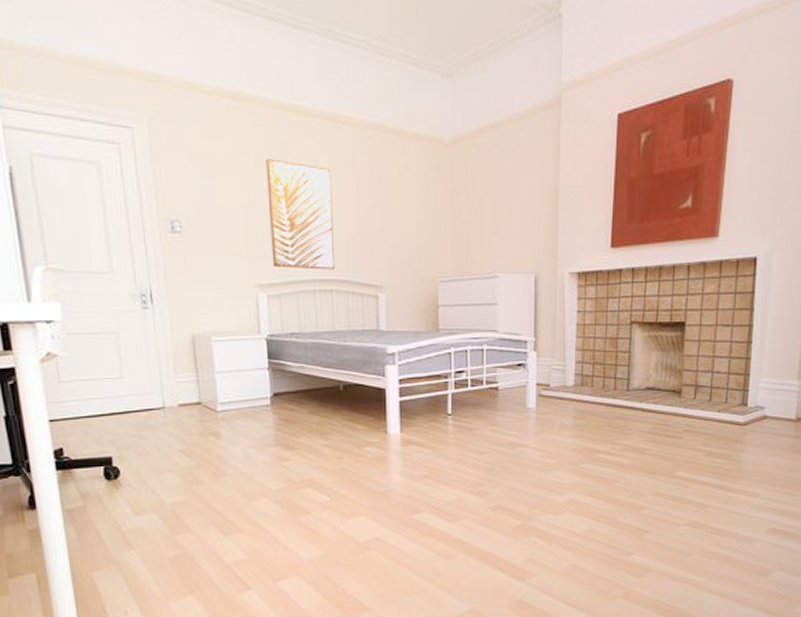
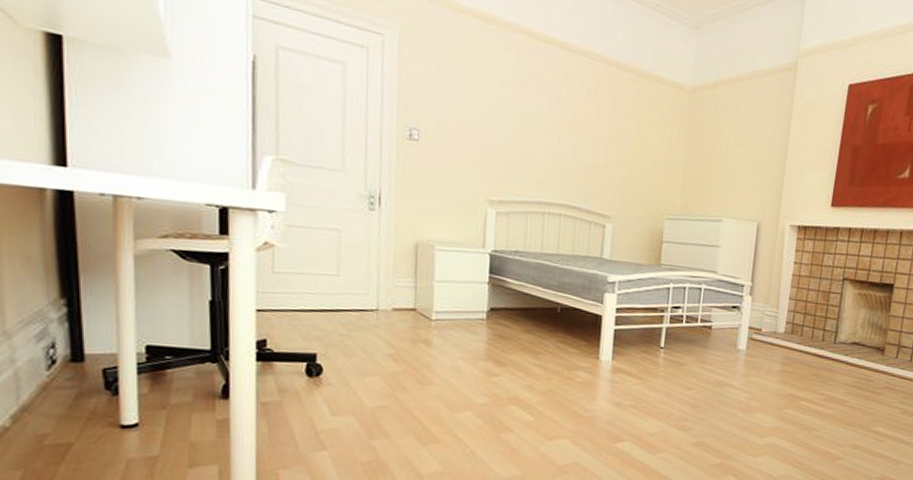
wall art: present [266,158,336,270] -> none [505,81,573,195]

